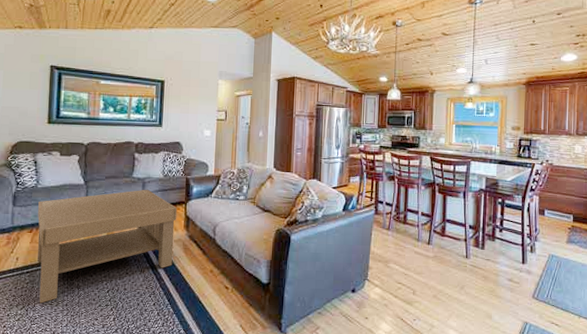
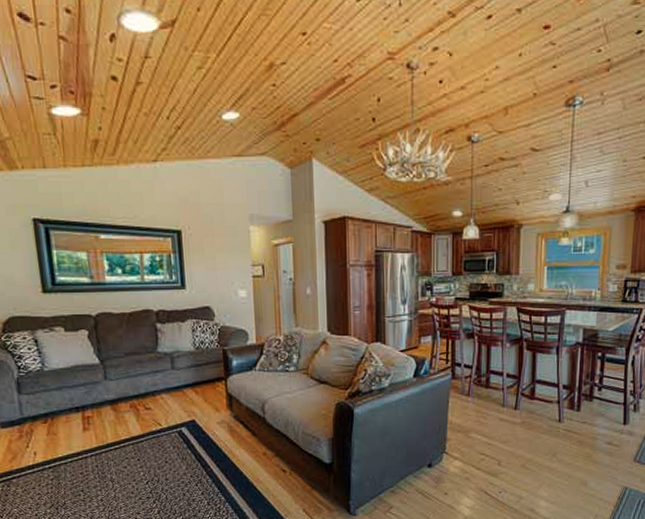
coffee table: present [37,189,177,304] -> none [48,365,219,500]

